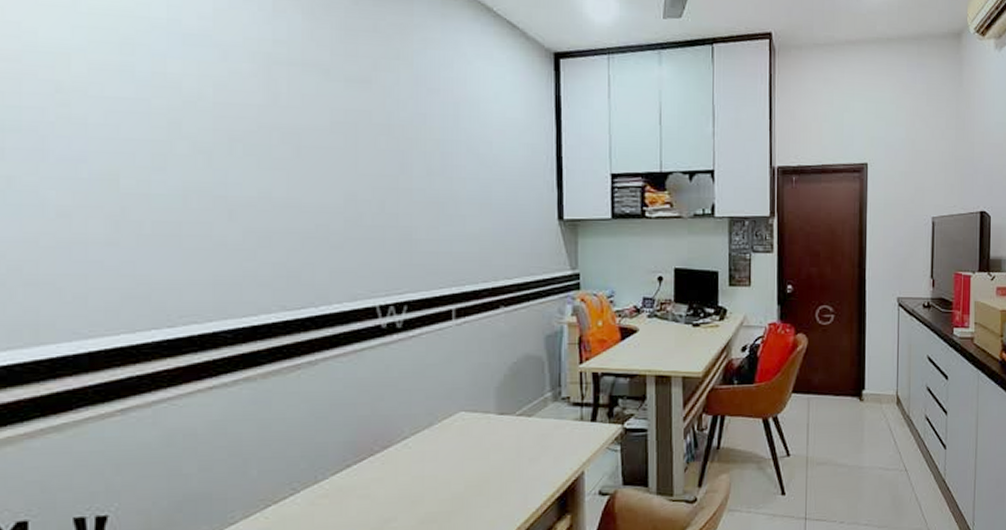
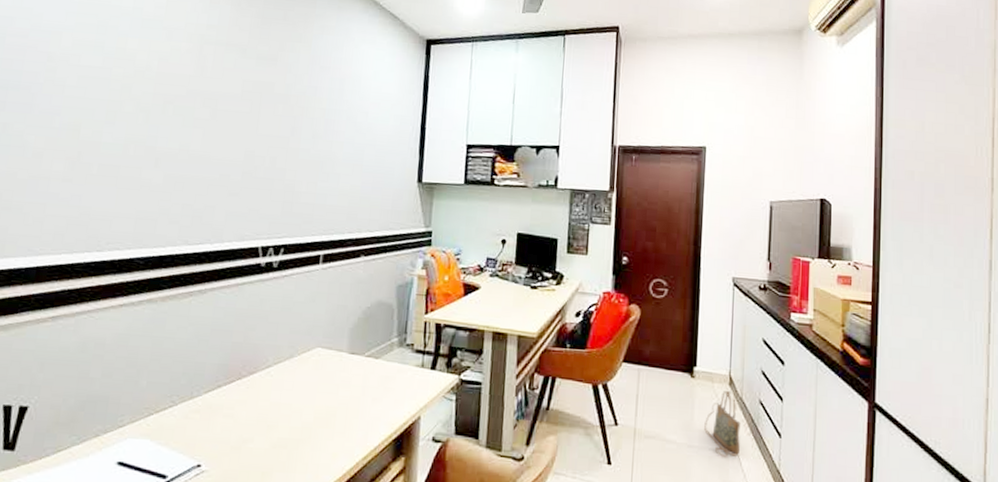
handbag: none [874,410,908,474] -> present [704,391,741,457]

